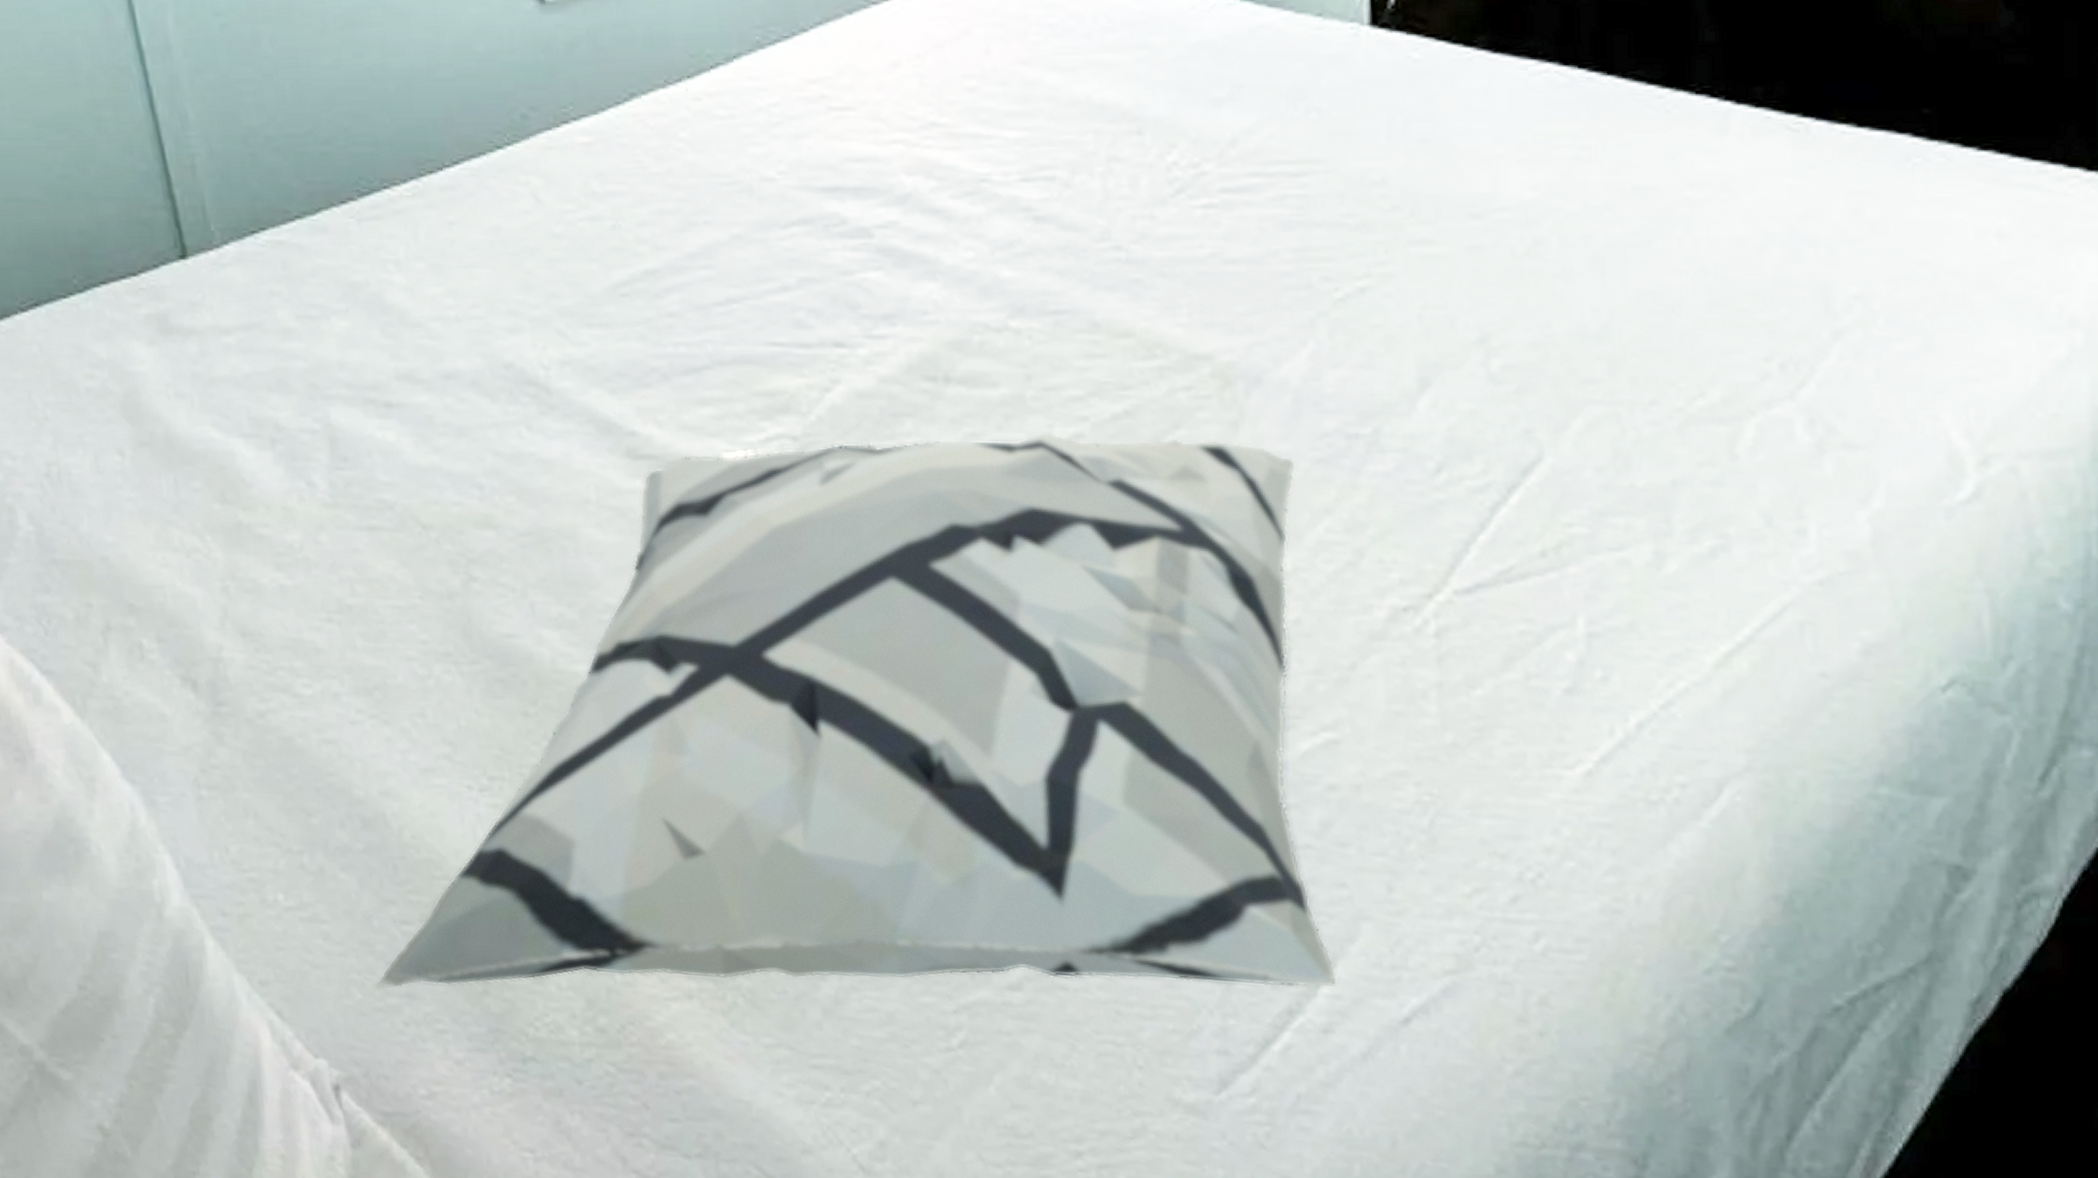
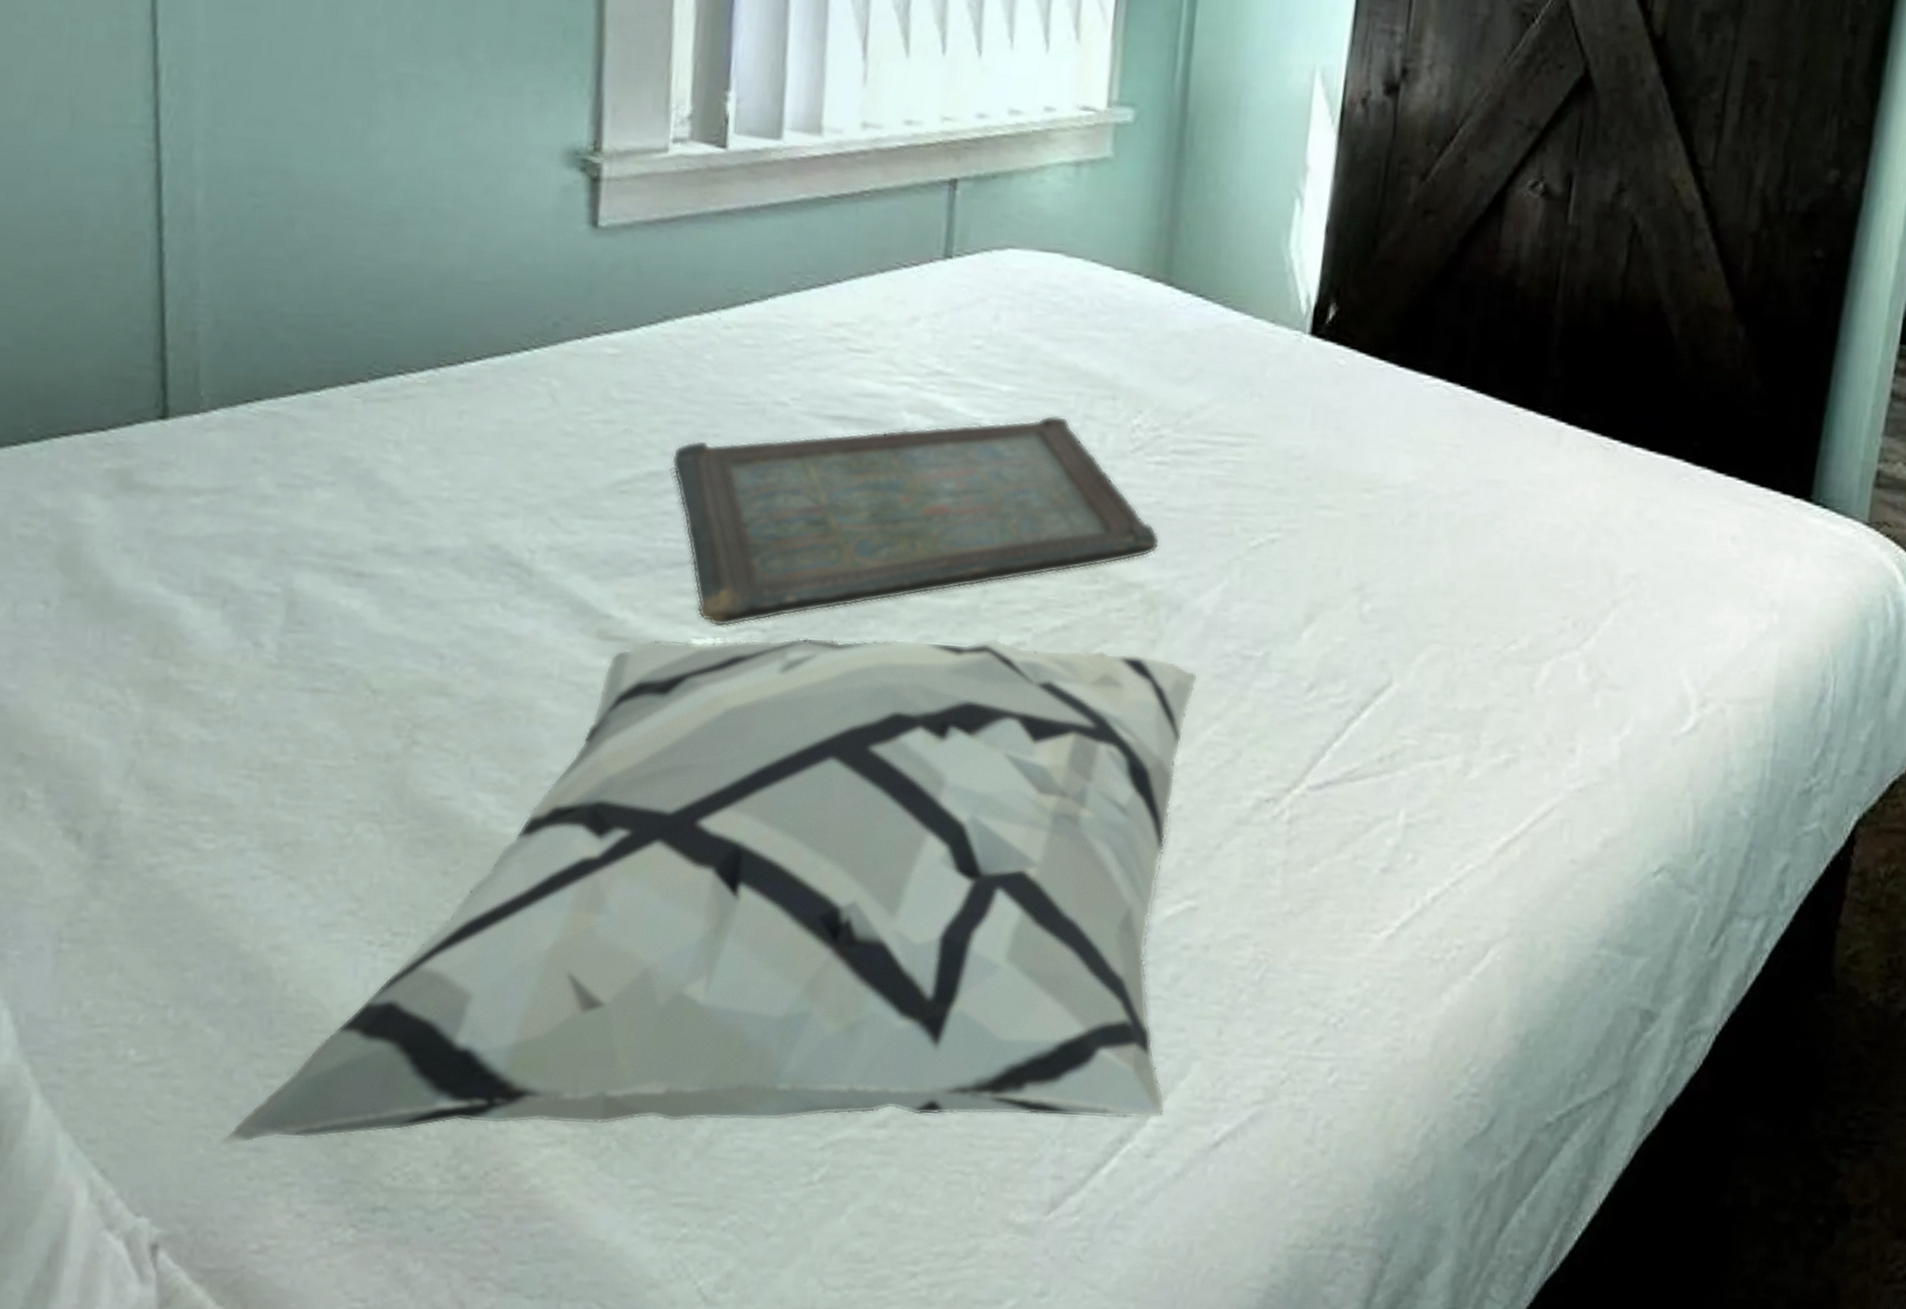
serving tray: none [666,161,1223,437] -> present [671,415,1160,627]

